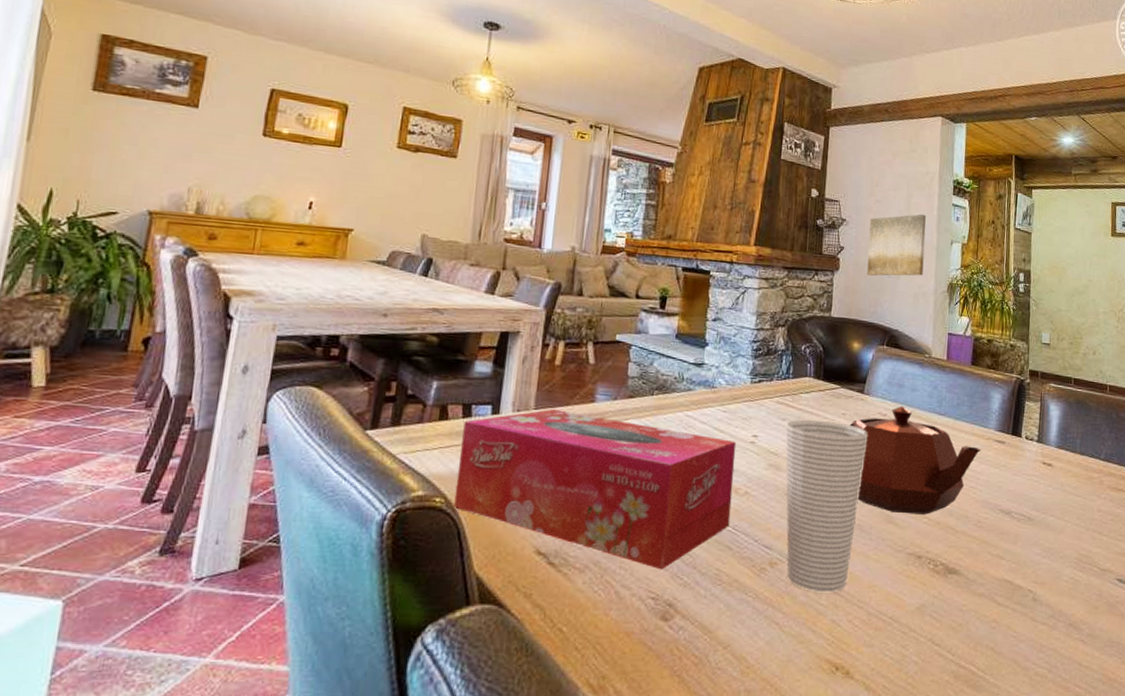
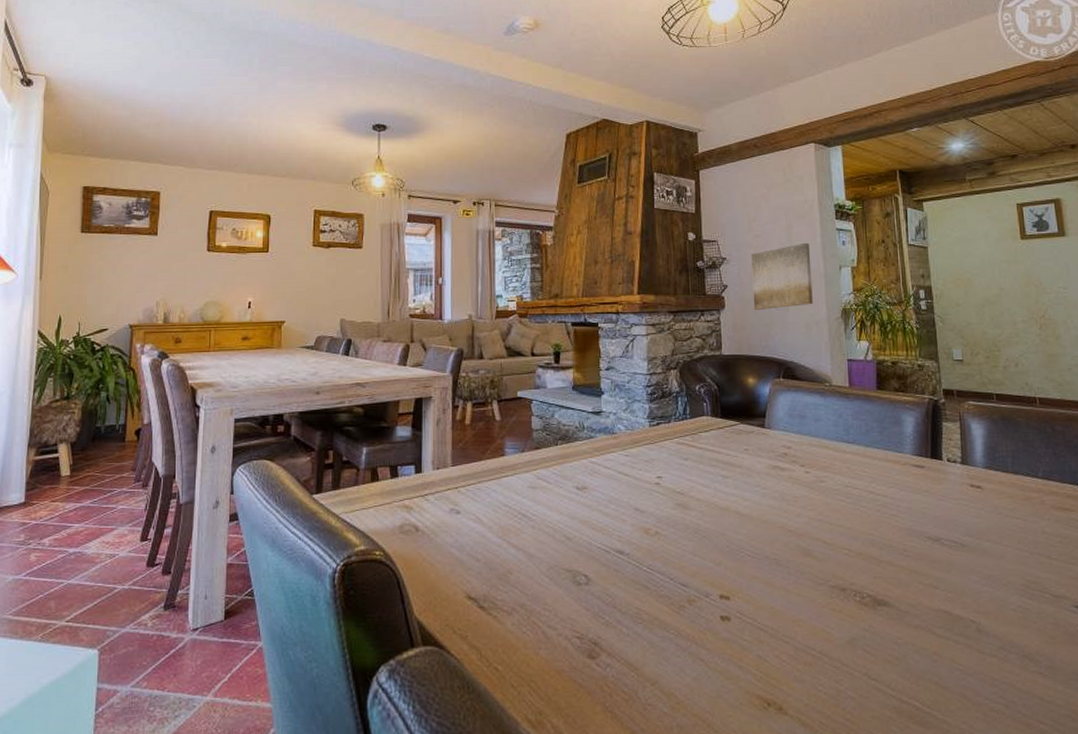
tissue box: present [454,409,737,570] -> none [391,465,644,610]
cup: present [786,419,868,593] -> none [689,458,774,628]
teapot: present [849,405,982,515] -> none [753,437,900,546]

